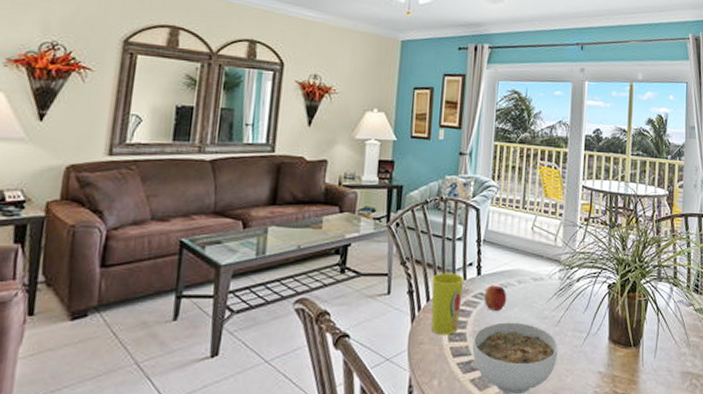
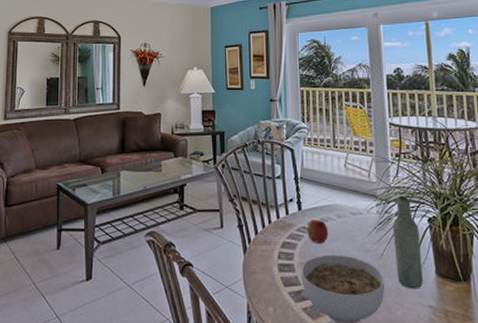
cup: present [431,273,465,335] -> none [258,208,287,266]
bottle: none [571,262,598,356] -> present [392,196,423,289]

